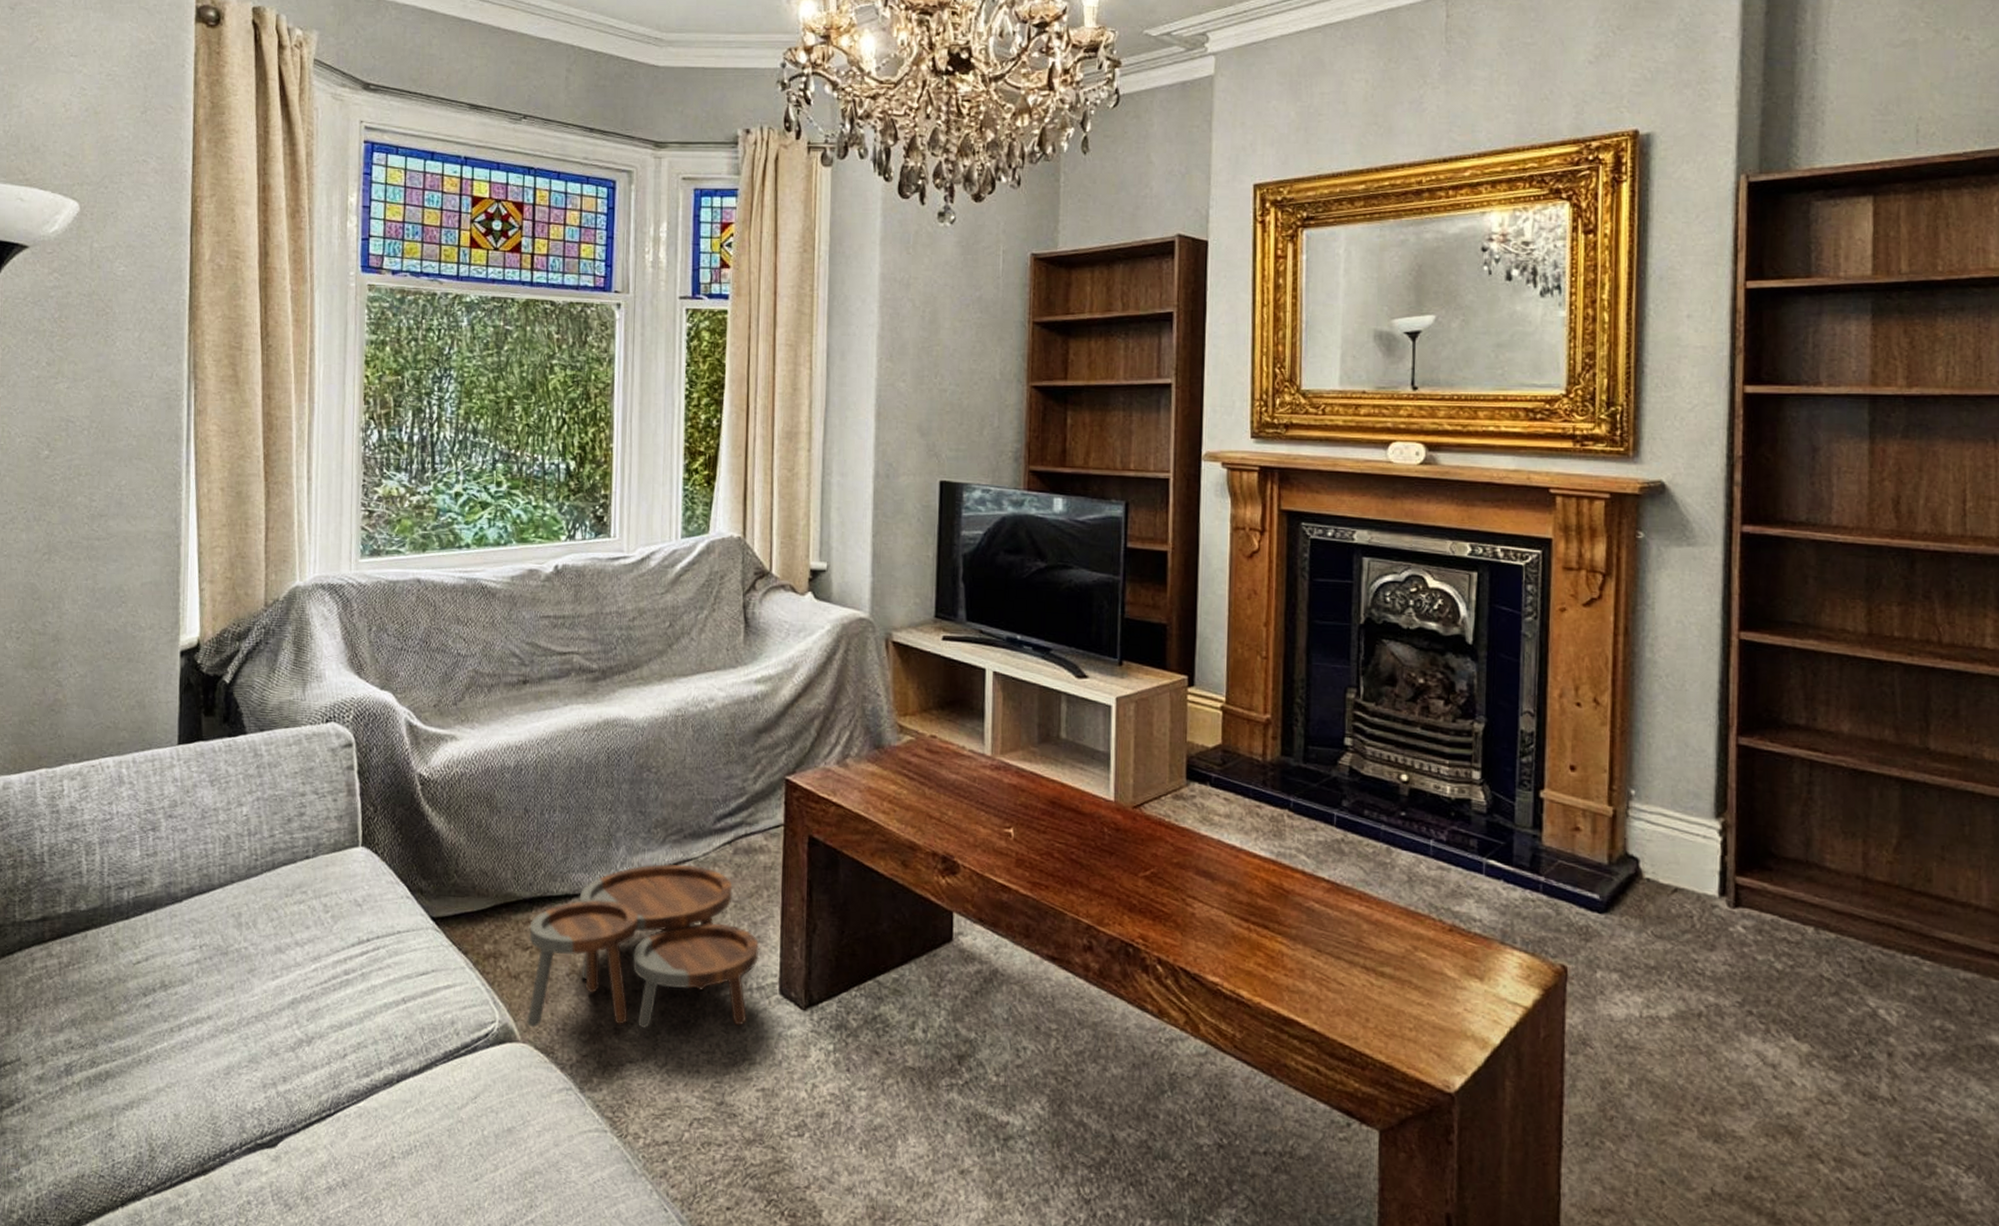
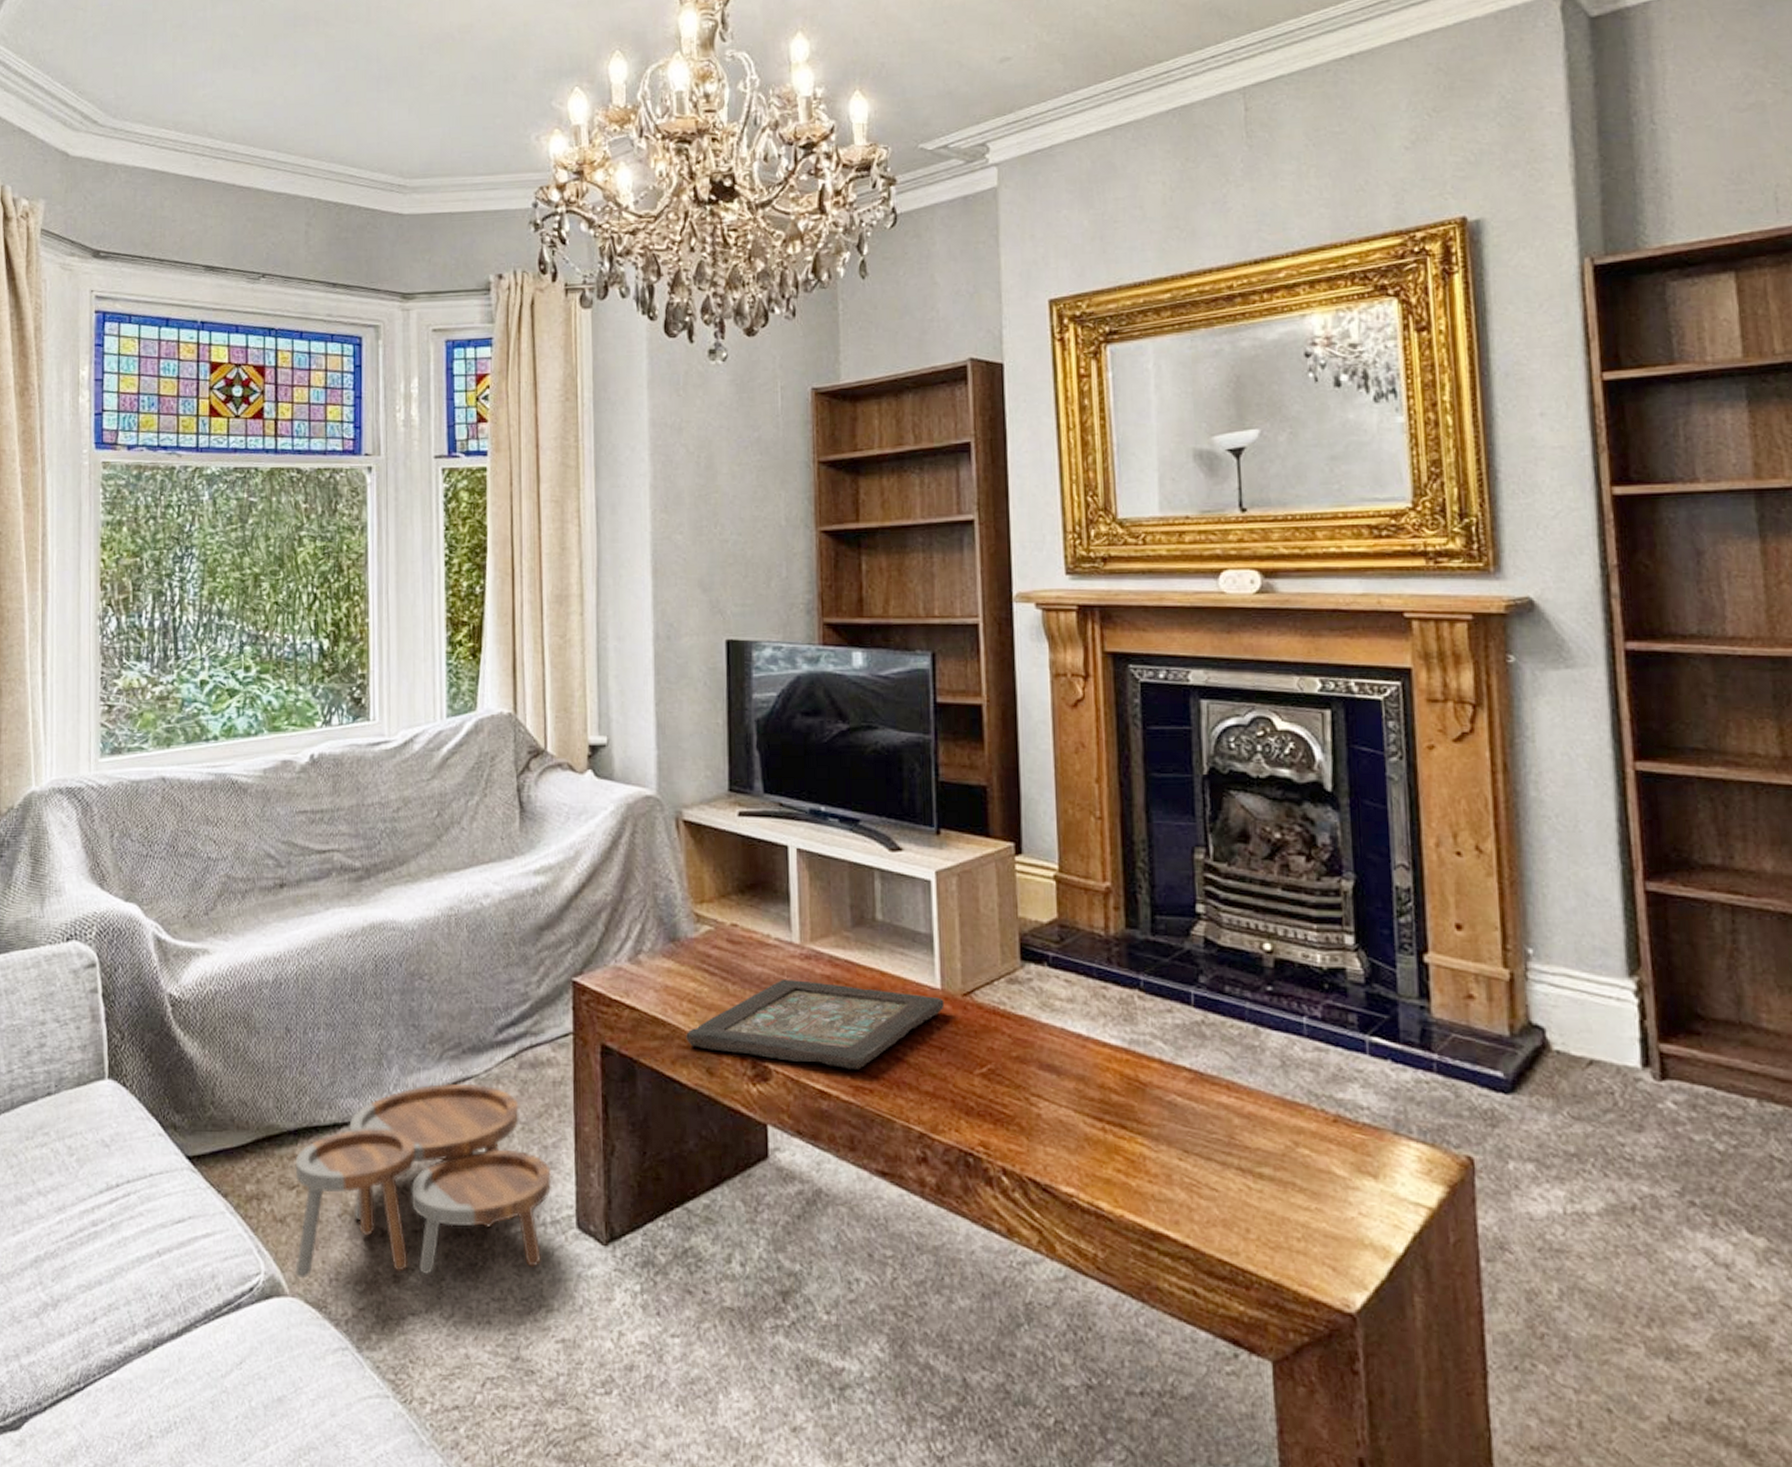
decorative tray: none [885,786,1117,868] -> present [686,979,945,1070]

